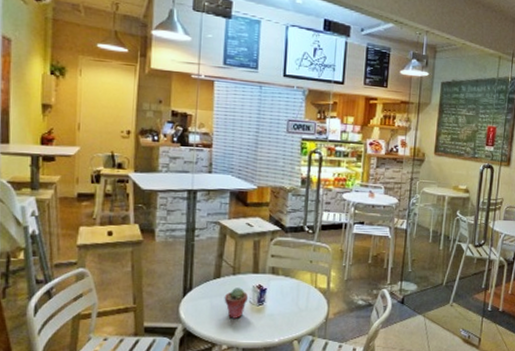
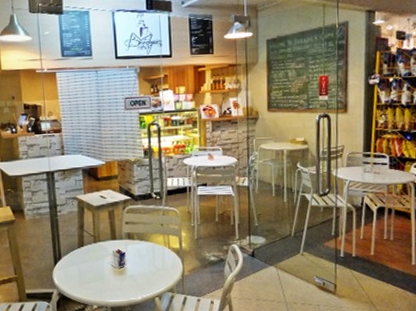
potted succulent: present [224,287,249,319] -> none [89,254,110,281]

